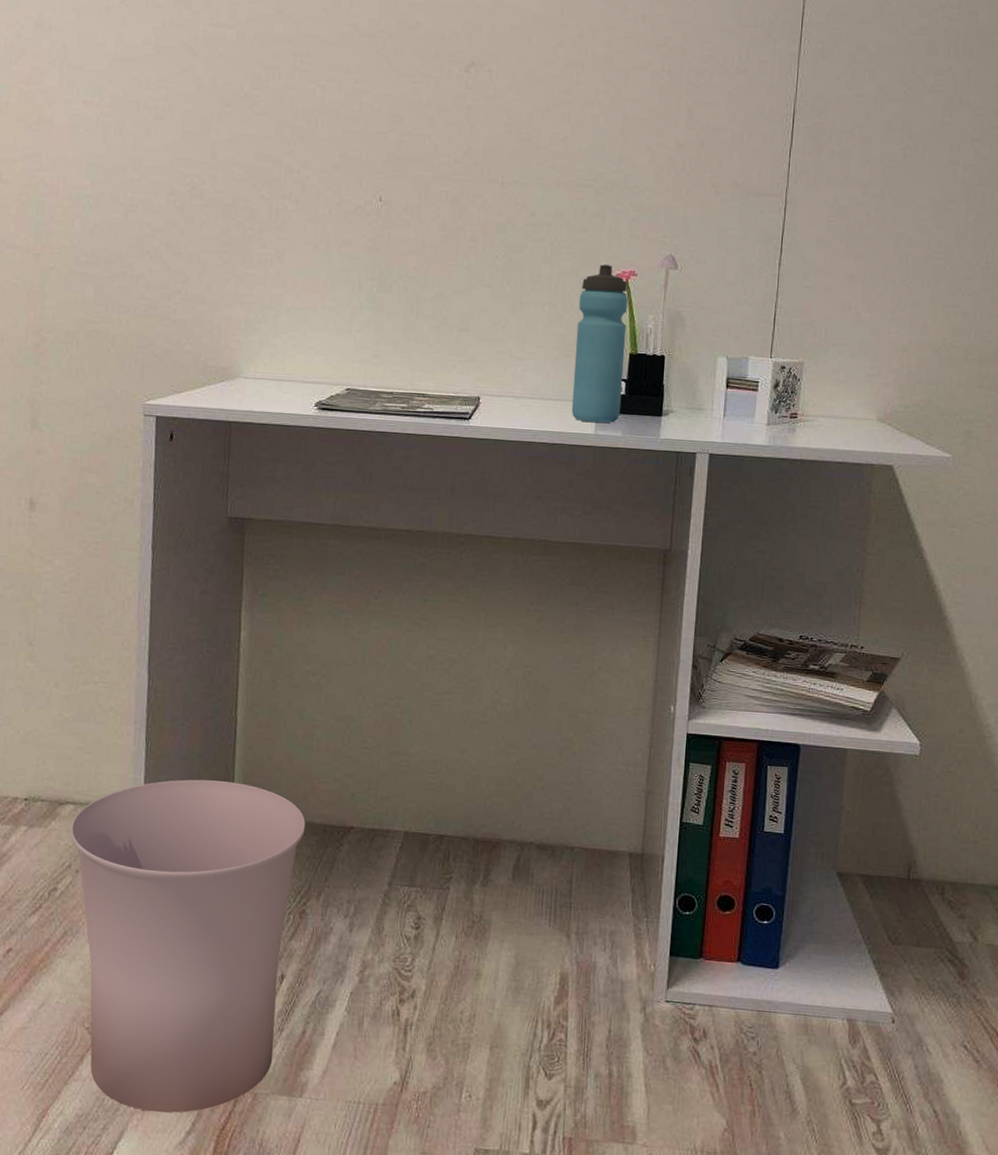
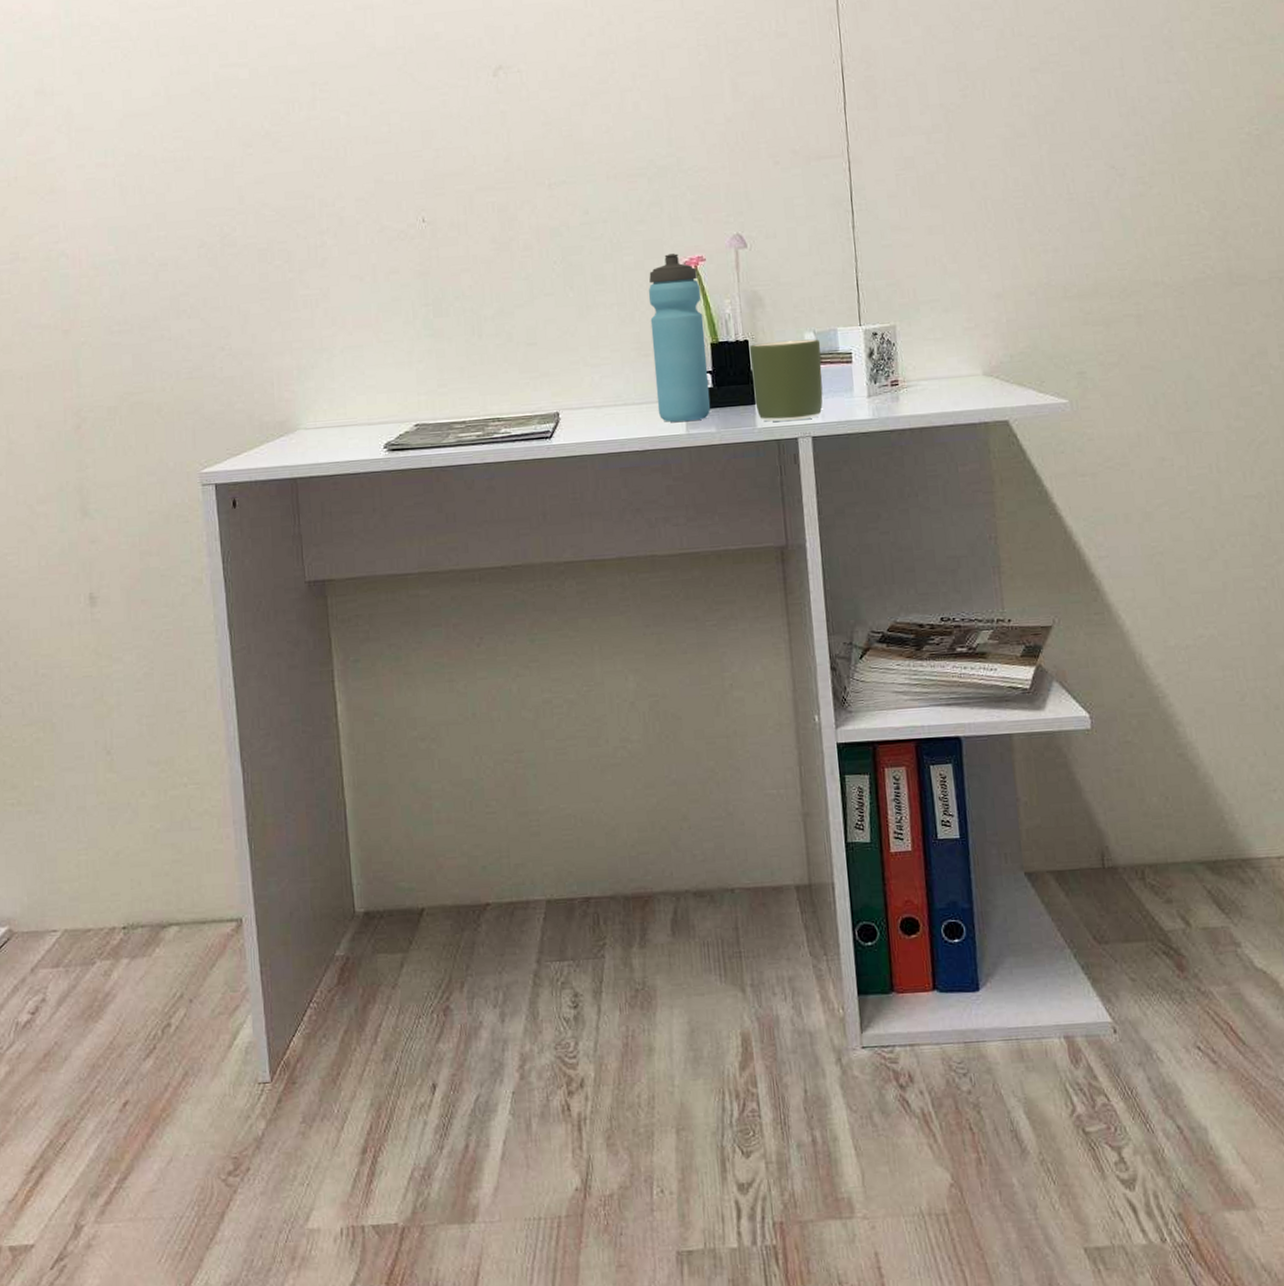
waste bin: present [70,779,305,1113] -> none [178,873,437,1267]
mug: none [662,360,732,437] -> present [749,339,823,422]

